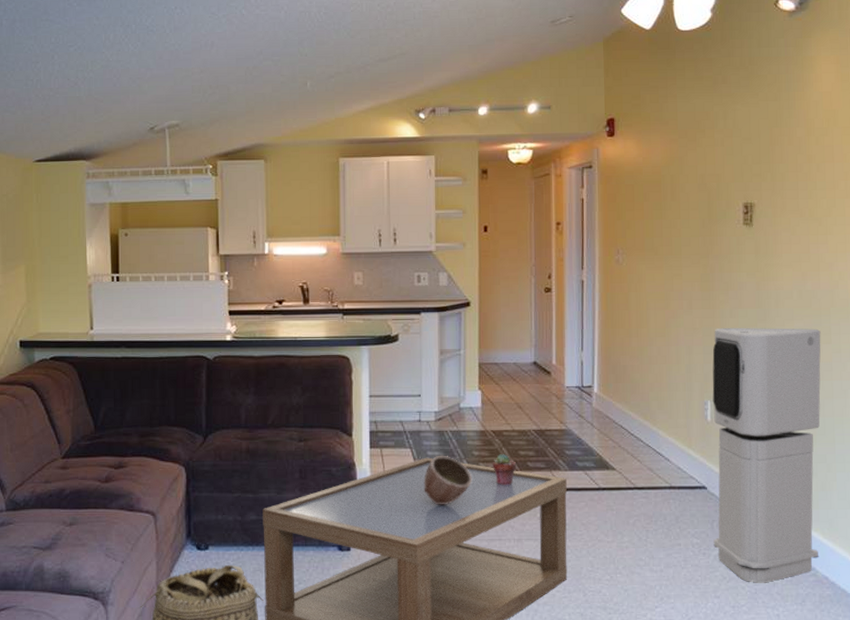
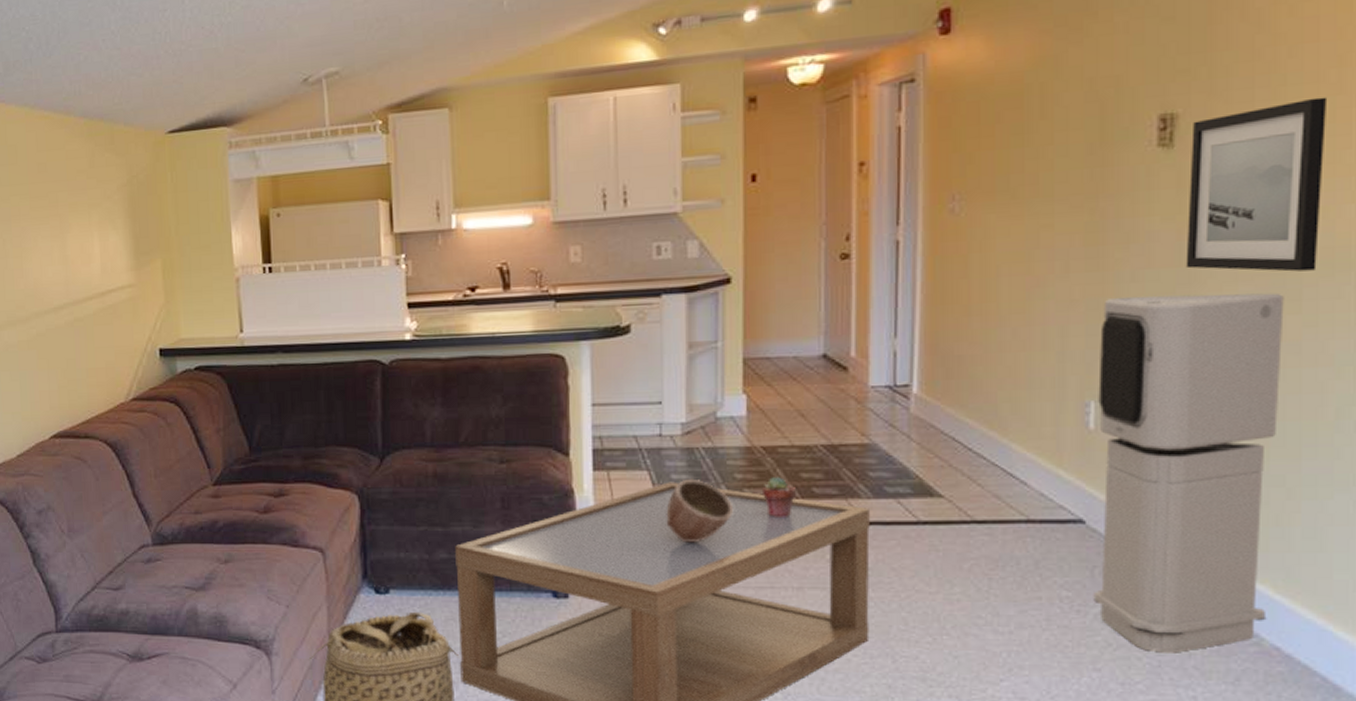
wall art: none [762,199,840,315] -> present [1186,97,1328,272]

